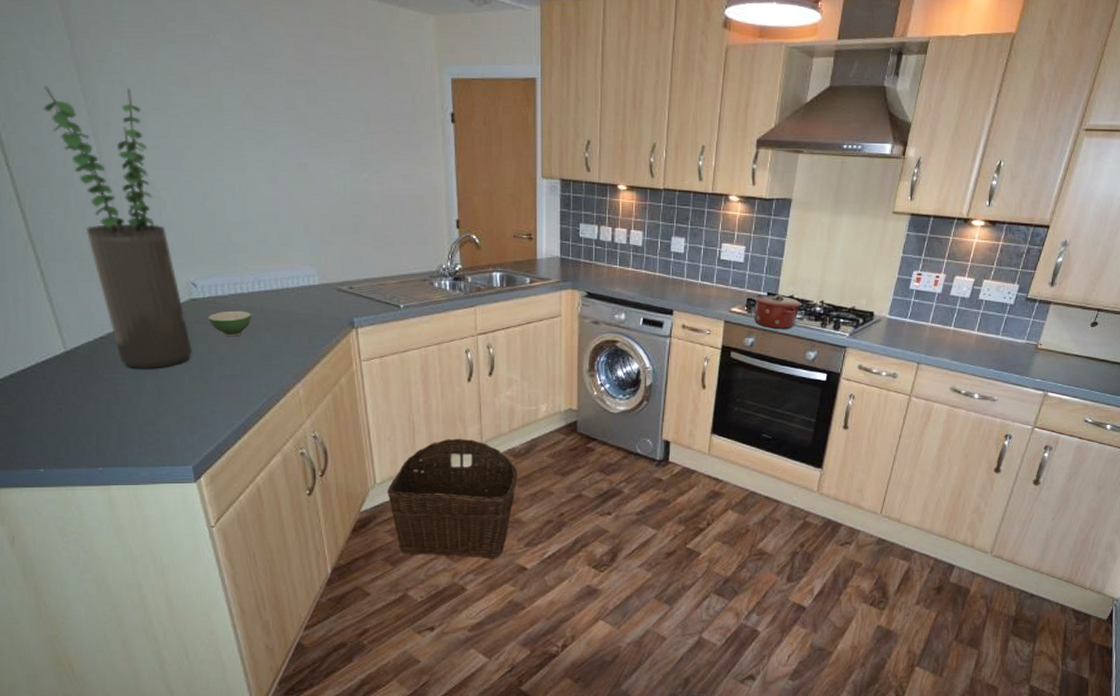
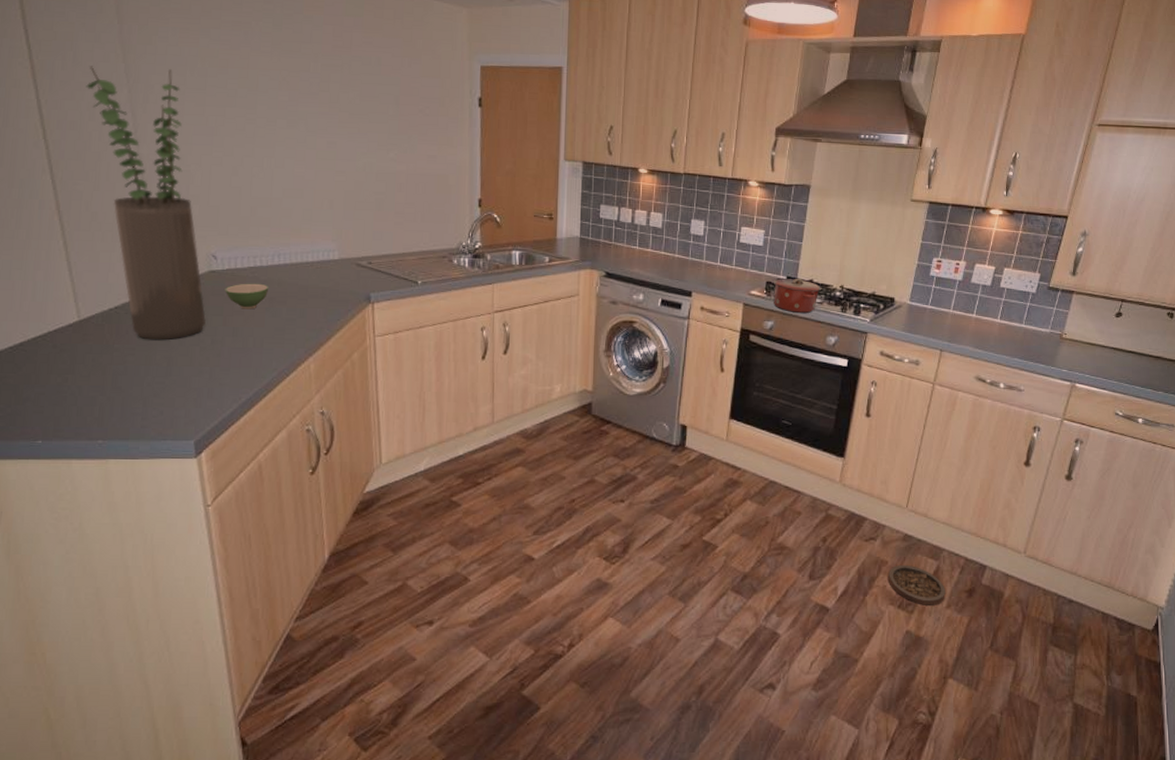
wicker basket: present [387,438,517,559] -> none [392,417,528,547]
pet bowl: none [861,566,915,603] -> present [887,564,945,605]

